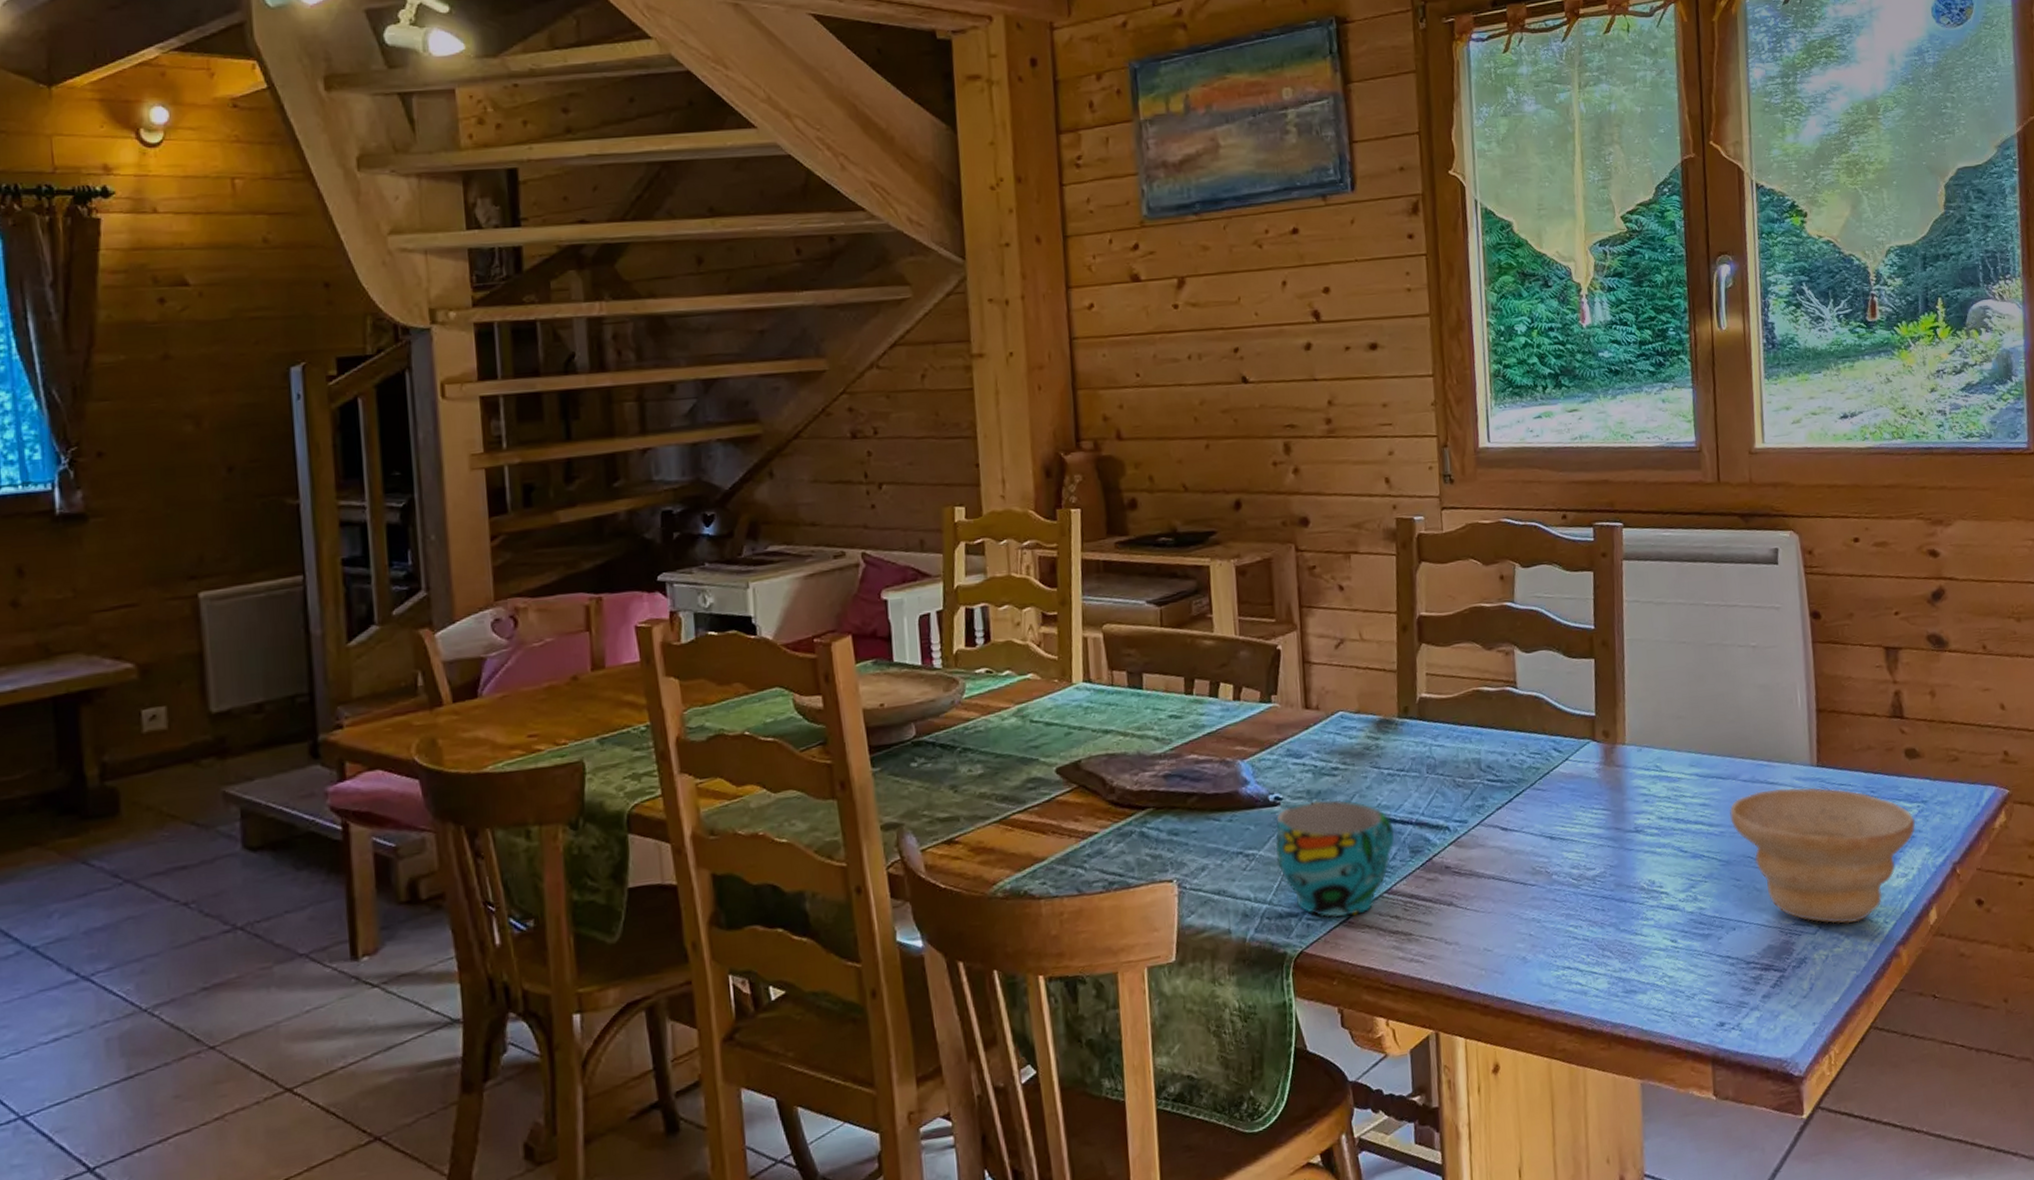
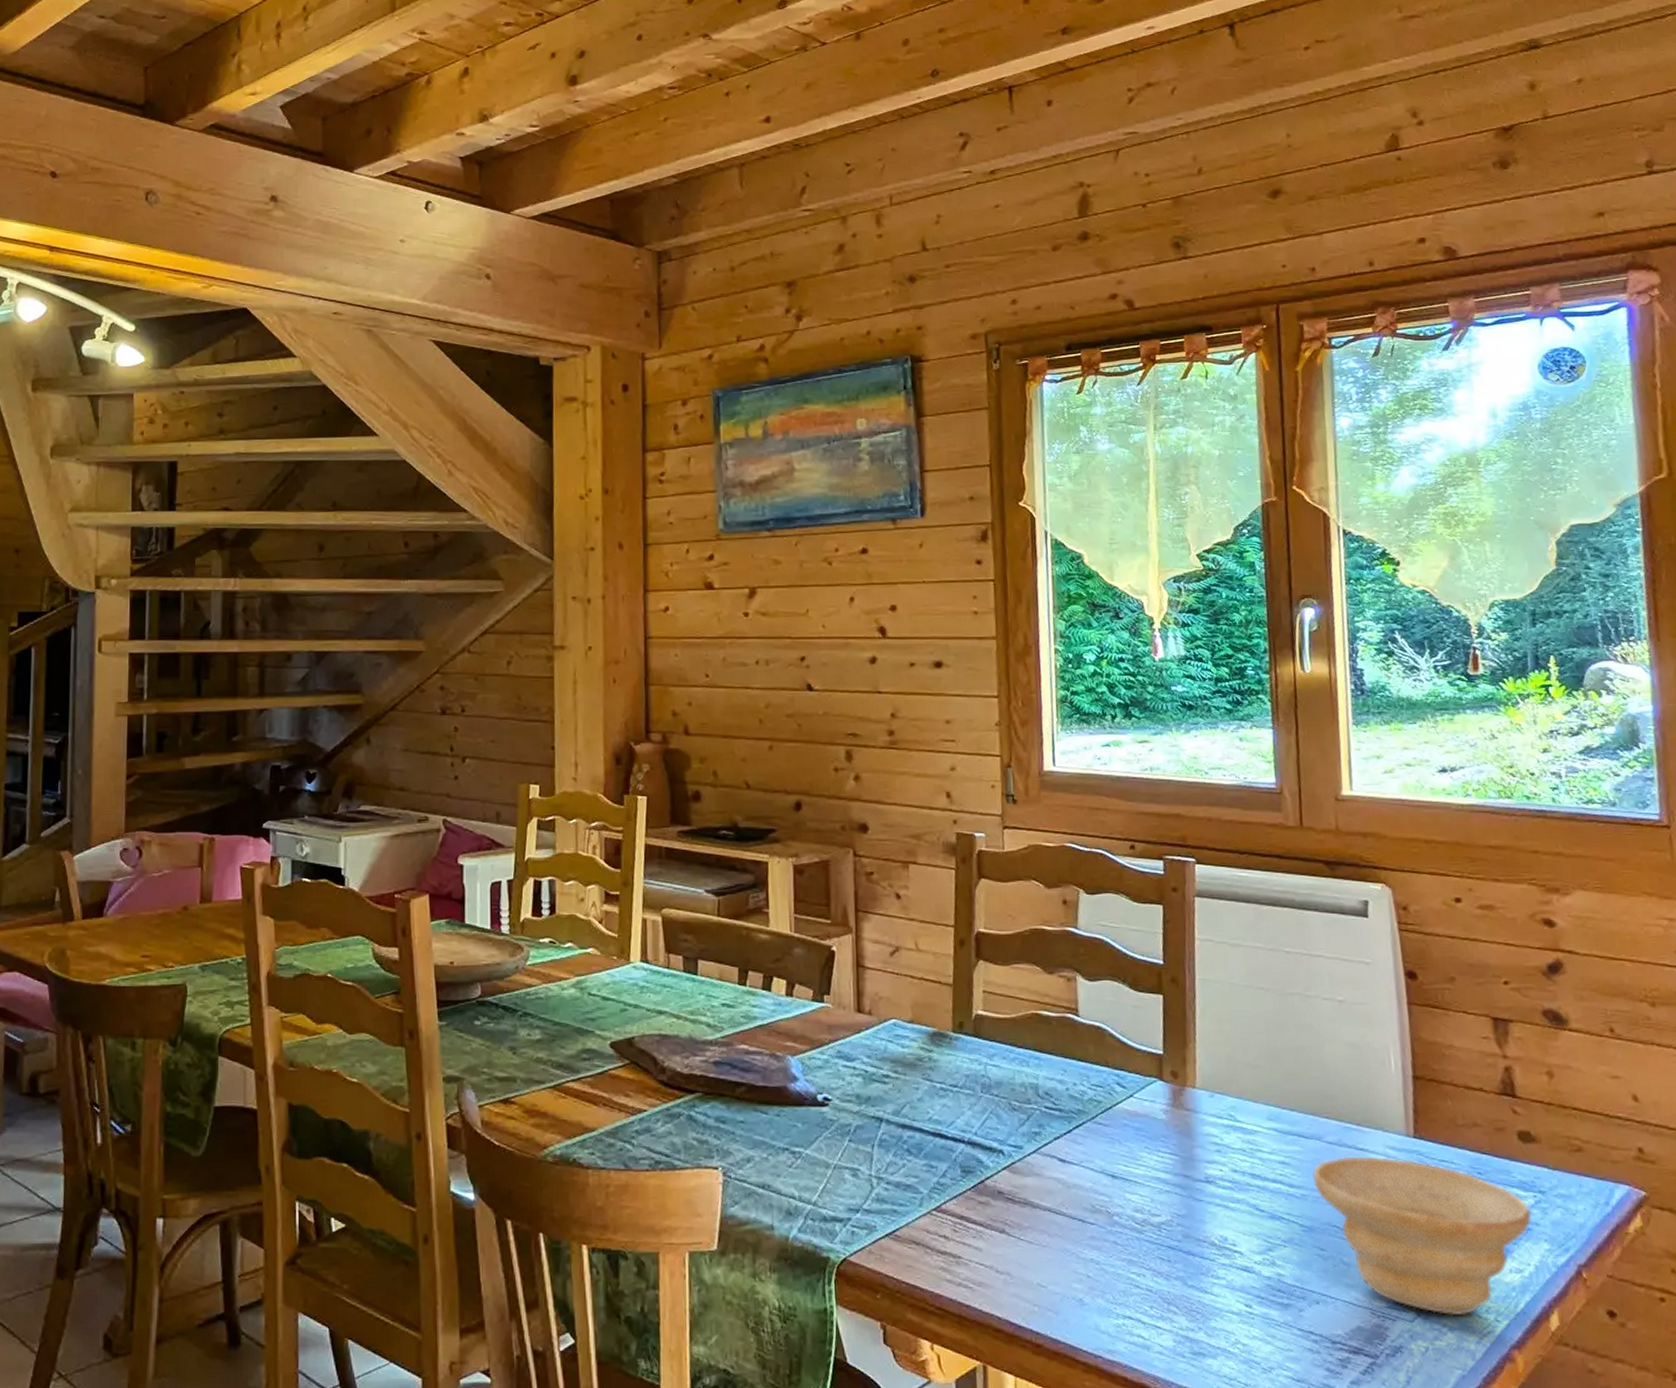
cup: present [1274,799,1395,918] -> none [822,1106,946,1229]

